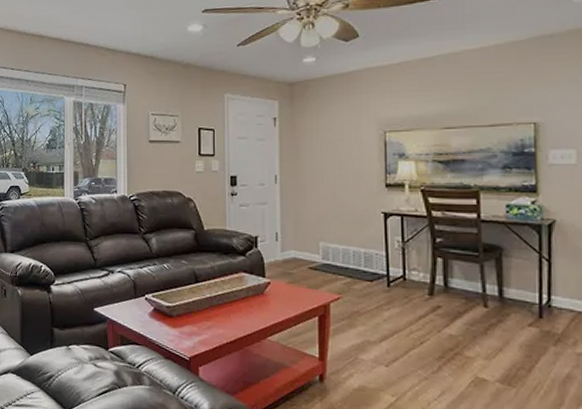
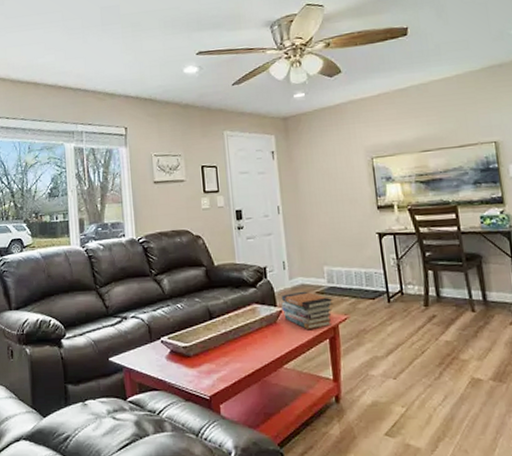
book stack: none [270,265,327,305] -> present [281,291,334,330]

